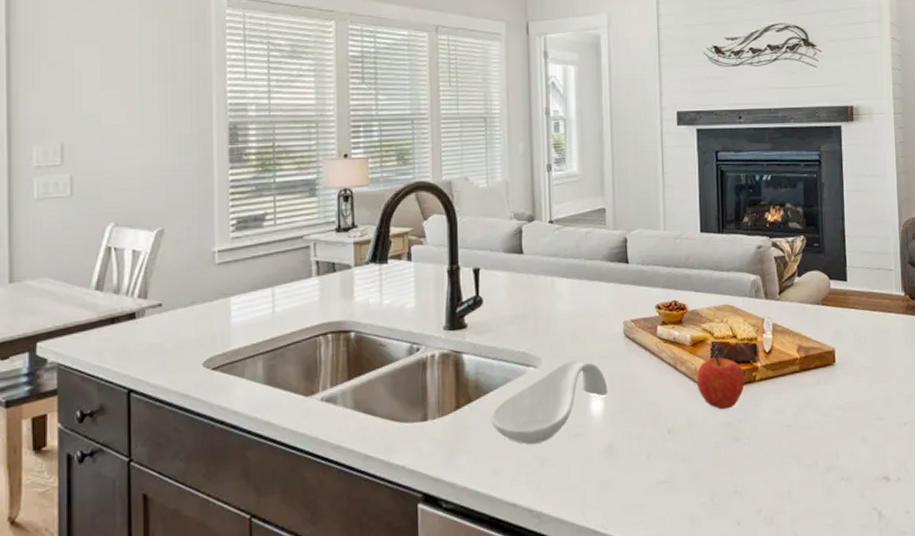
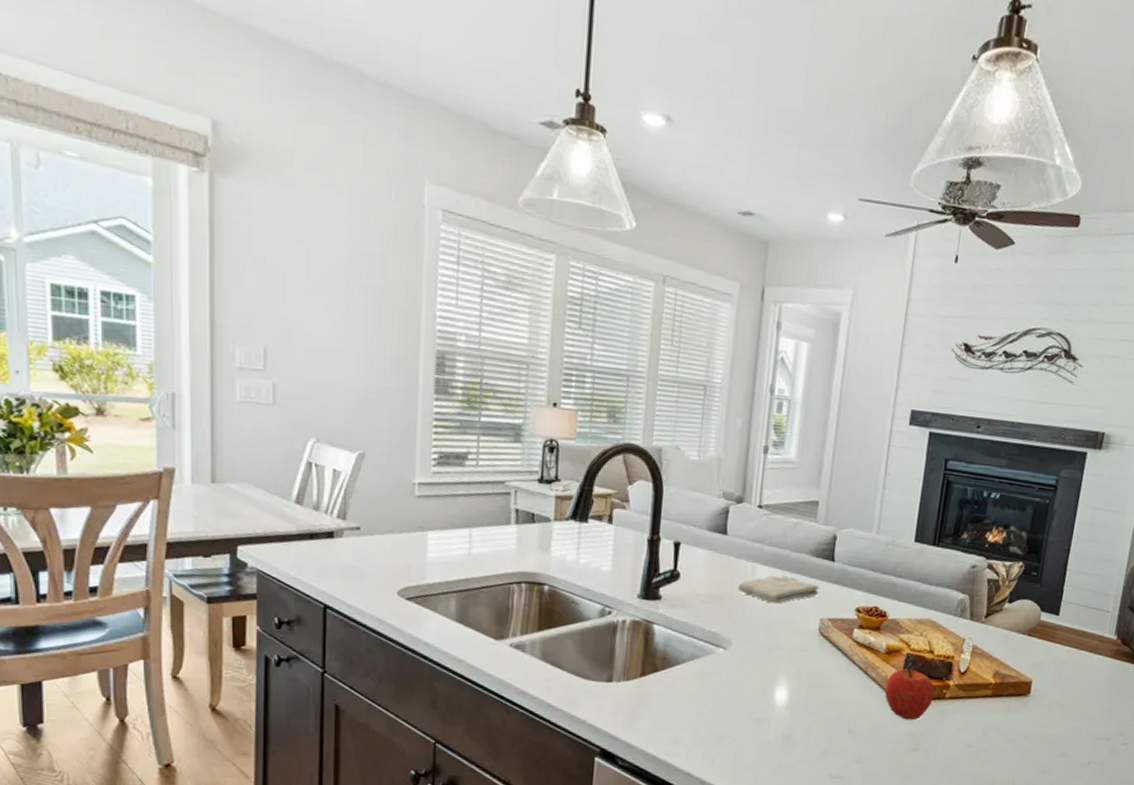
spoon rest: present [490,359,608,444] -> none [674,647,795,721]
washcloth: none [540,285,618,314] -> present [738,575,819,604]

